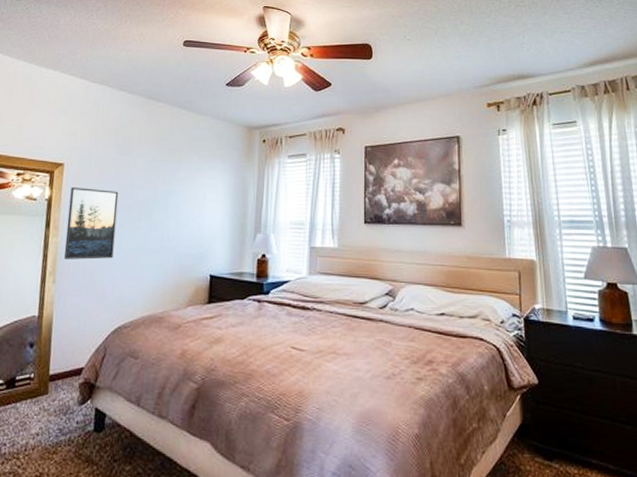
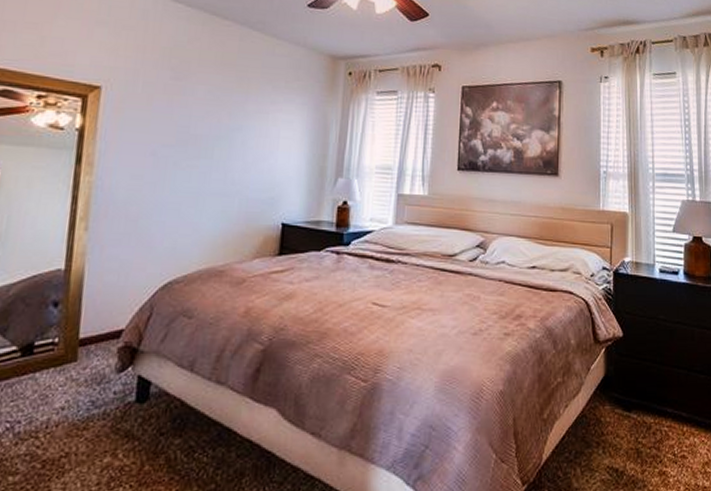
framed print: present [63,187,119,260] -> none [99,116,172,203]

